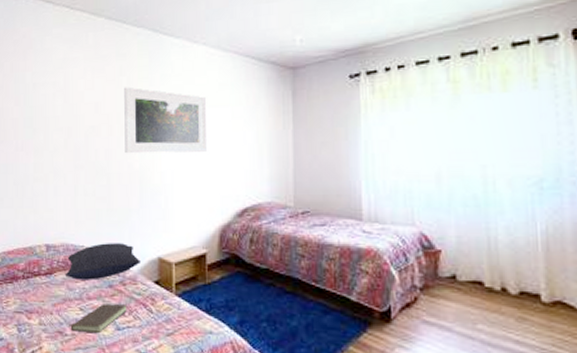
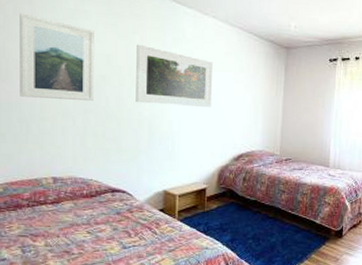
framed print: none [16,70,83,157] -> present [20,13,94,101]
pillow: present [66,243,140,280] -> none [74,177,147,209]
book: present [66,304,127,334] -> none [73,228,133,252]

